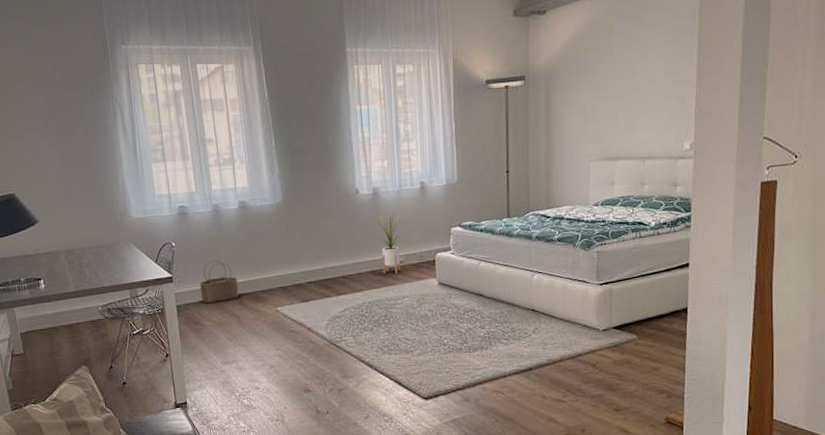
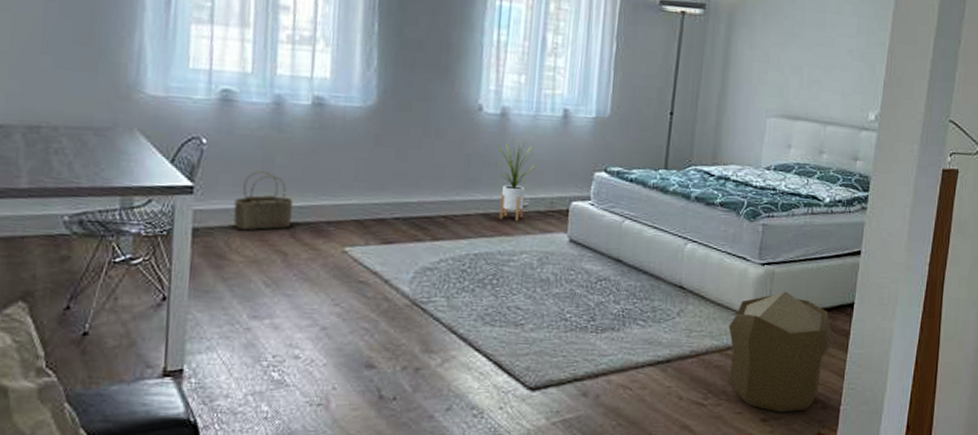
pouf: none [577,304,673,403] -> present [728,291,834,413]

